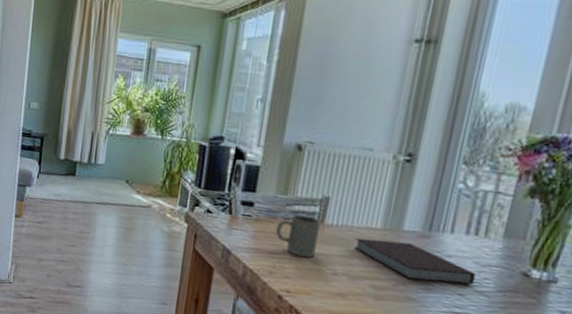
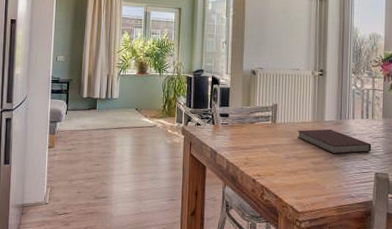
mug: present [275,214,321,258] -> none [245,119,274,149]

